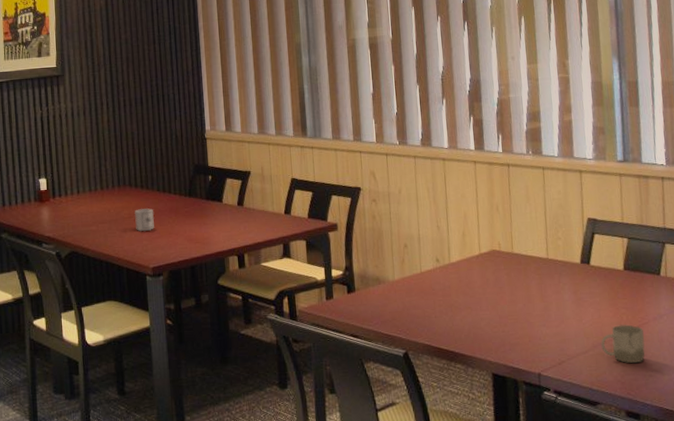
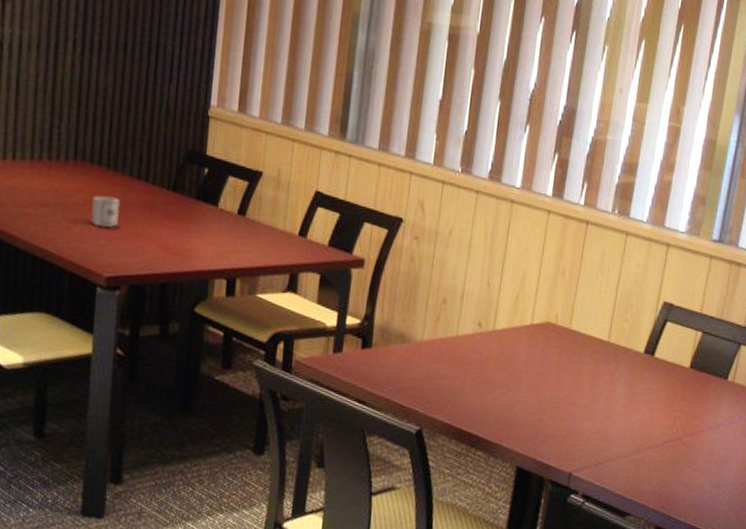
cup: present [601,324,645,364] -> none [645,429,695,475]

